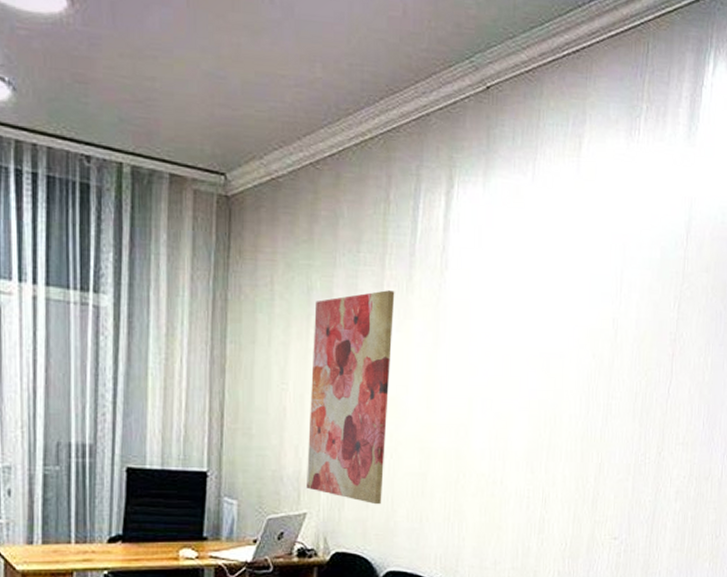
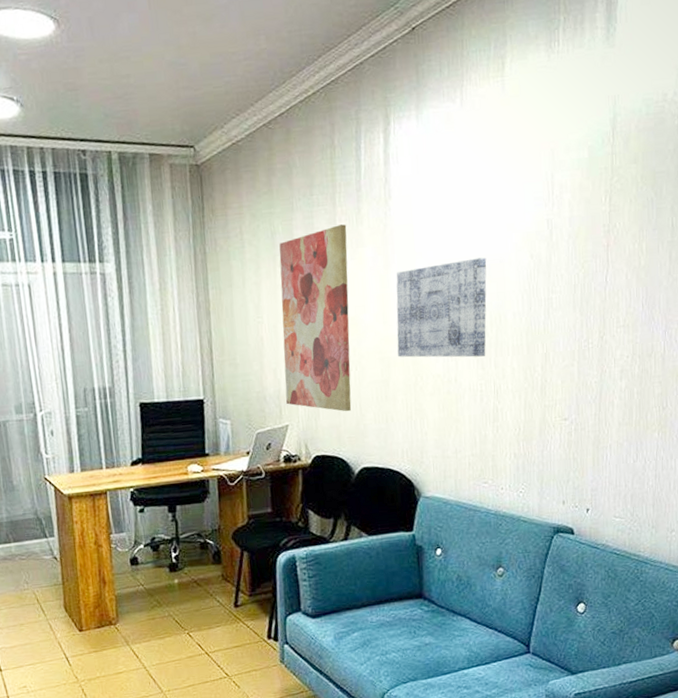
wall art: none [440,349,546,459] -> present [396,257,487,358]

